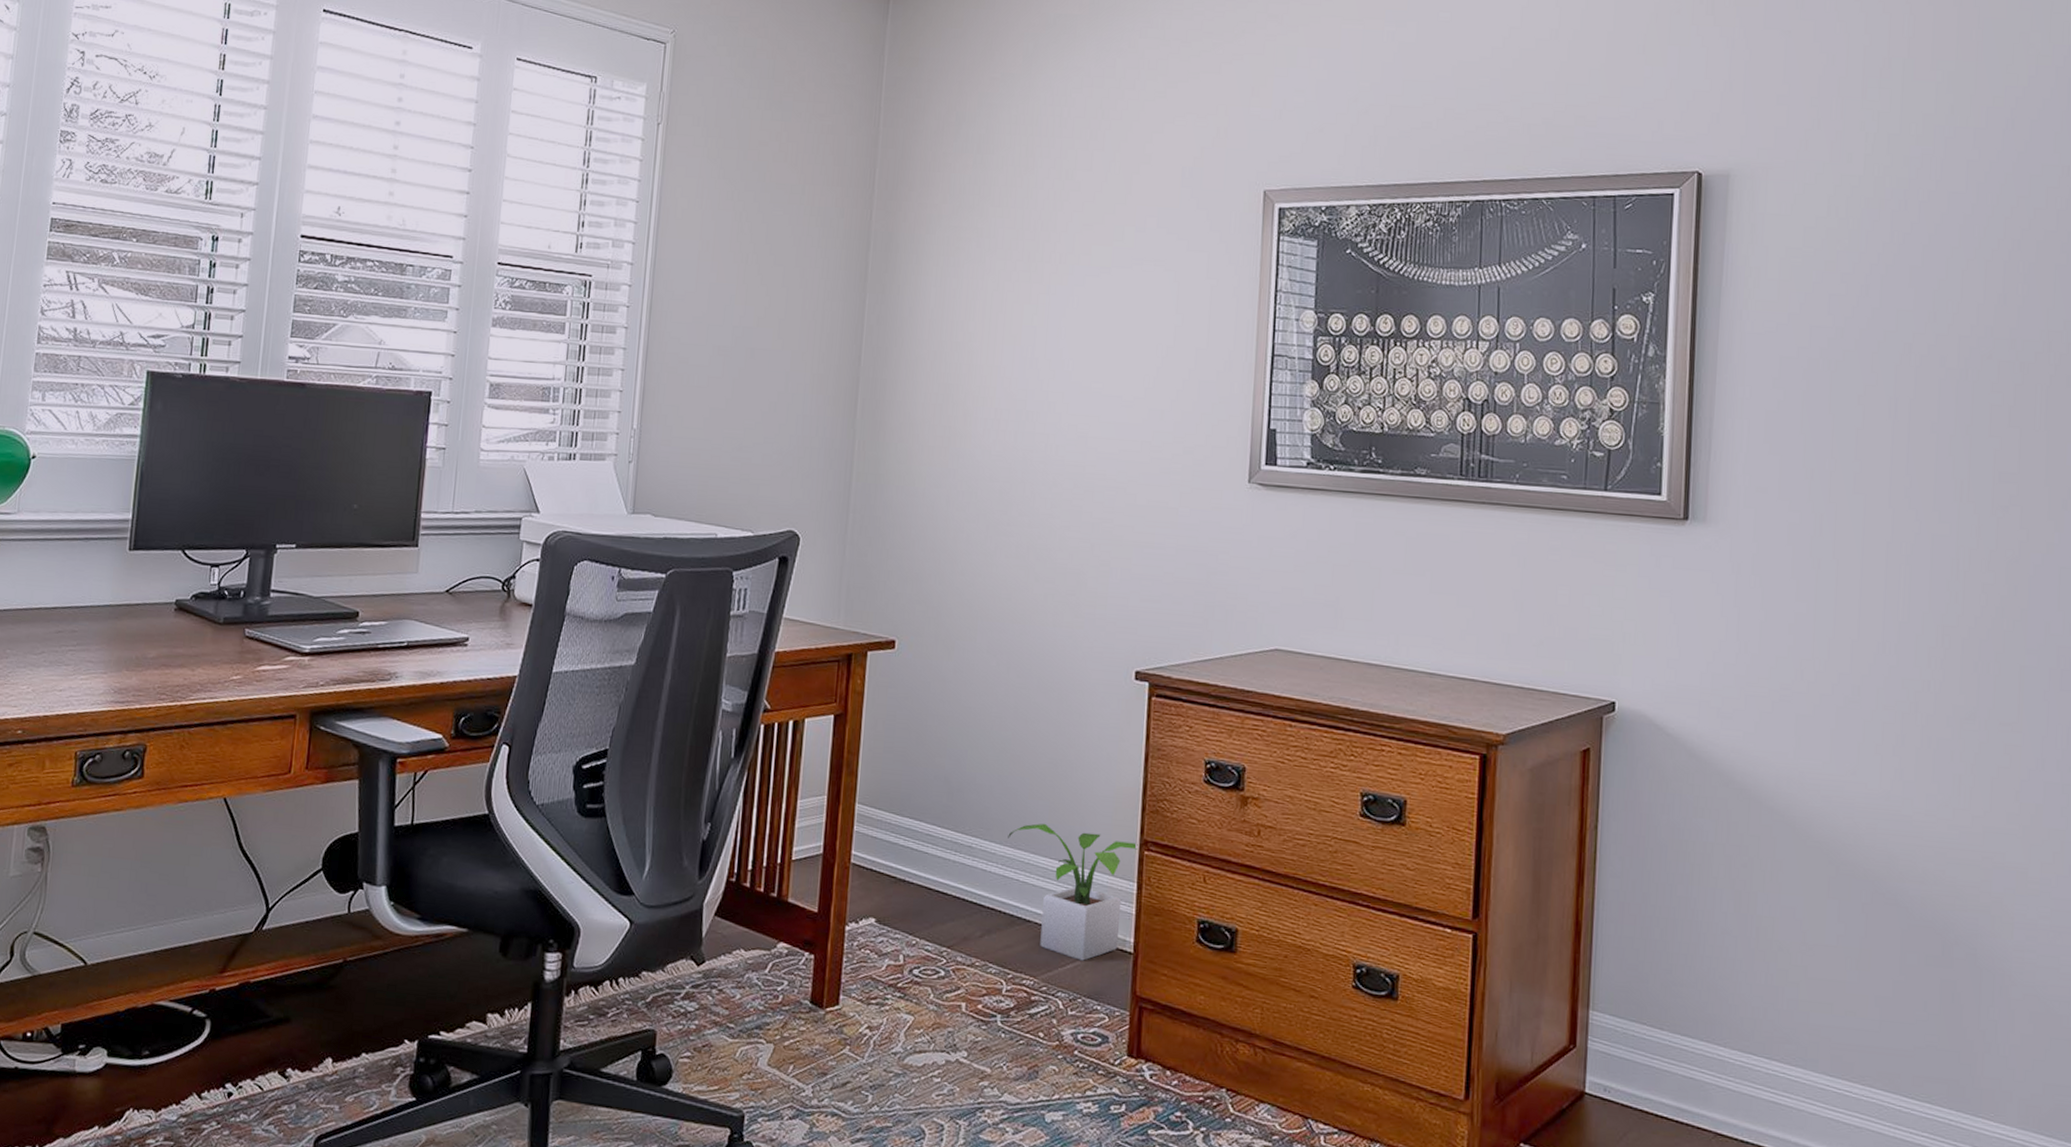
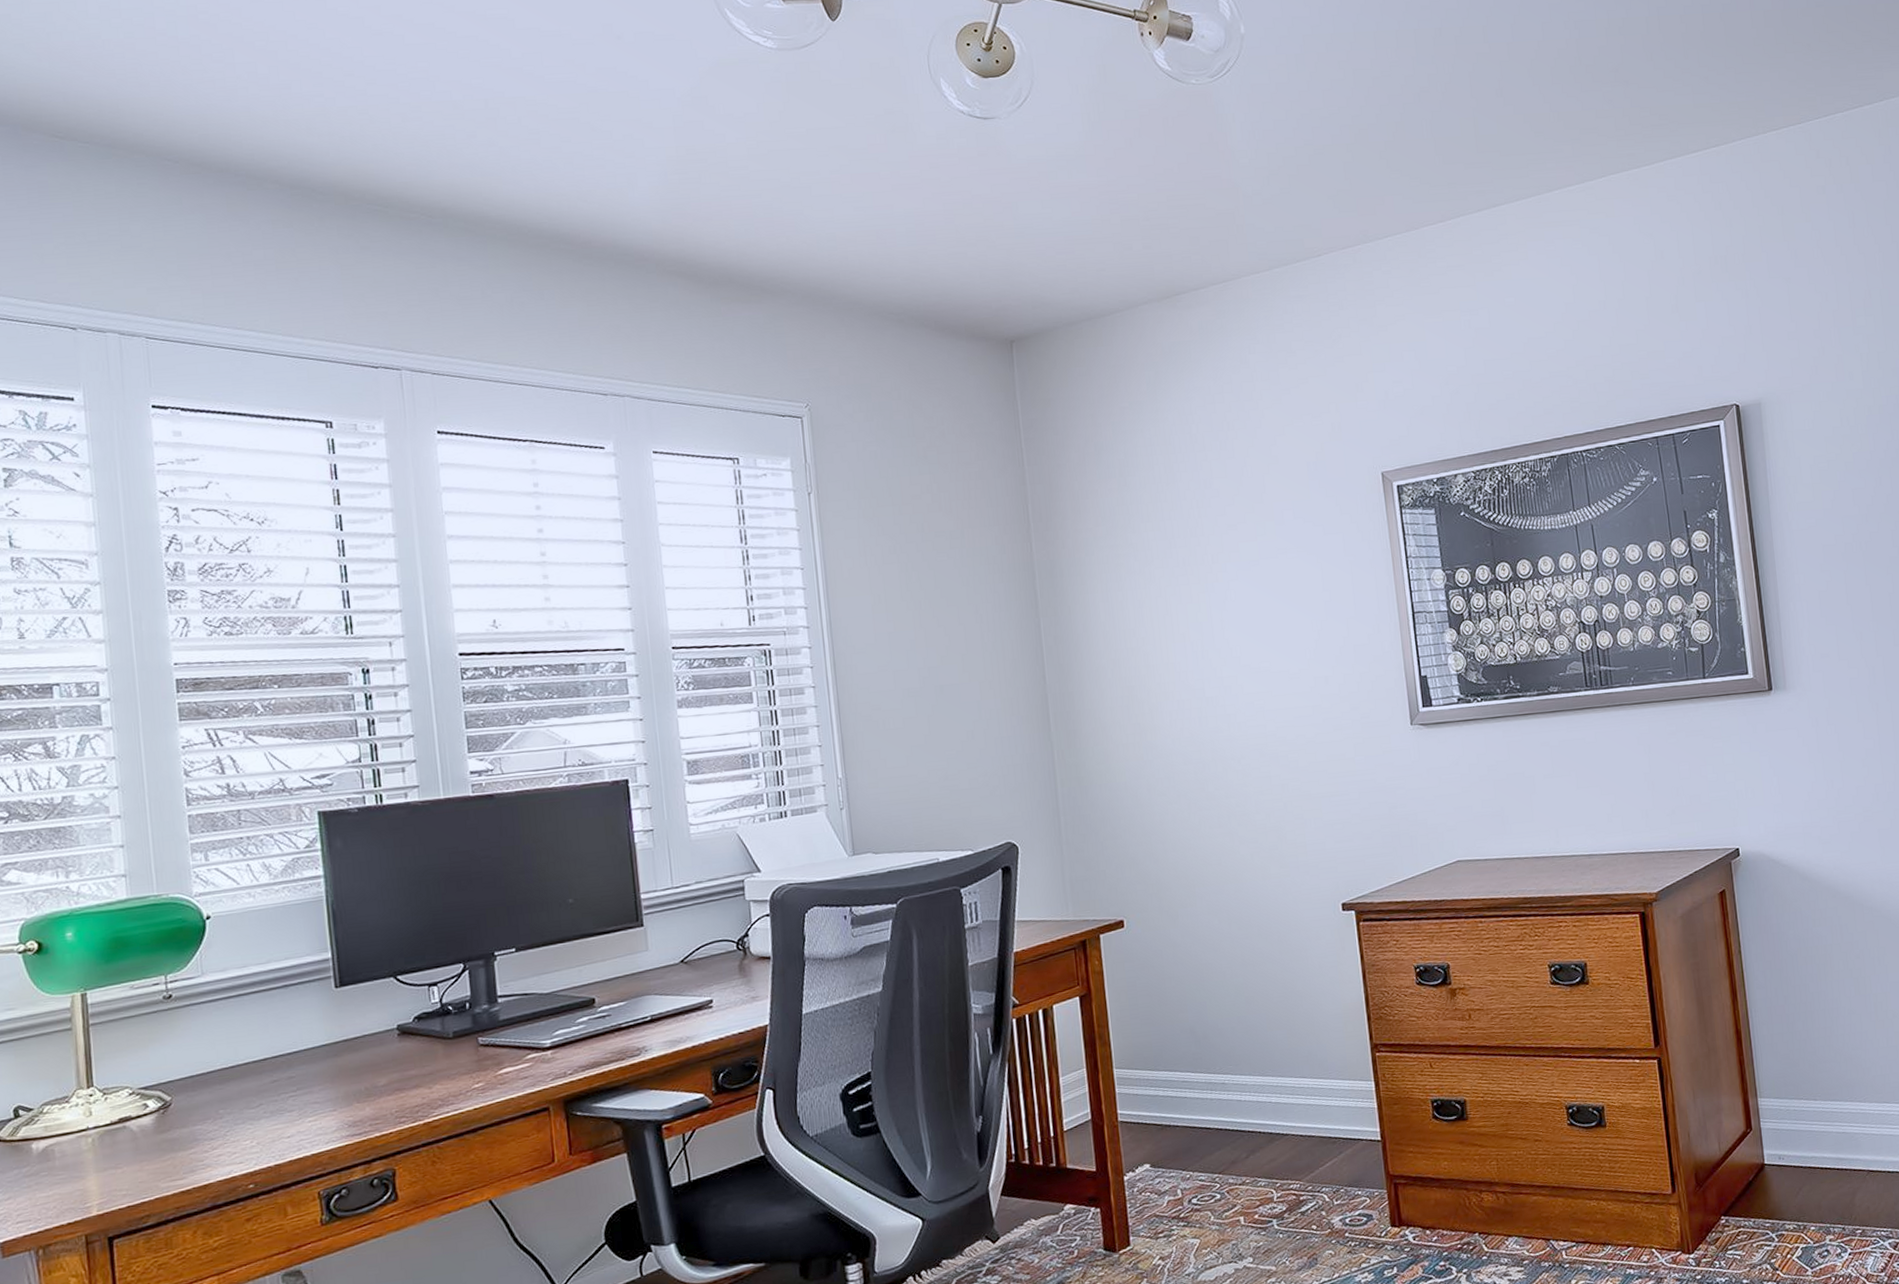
potted plant: present [1008,823,1138,961] -> none [1255,1047,1370,1158]

